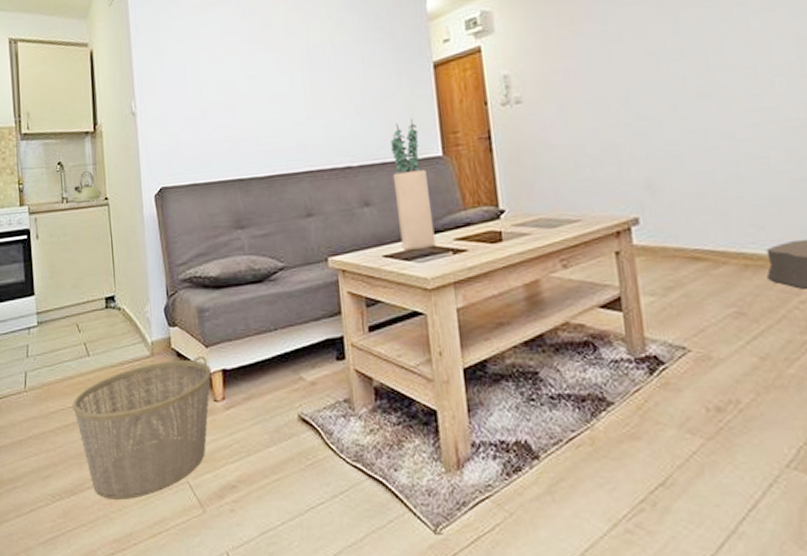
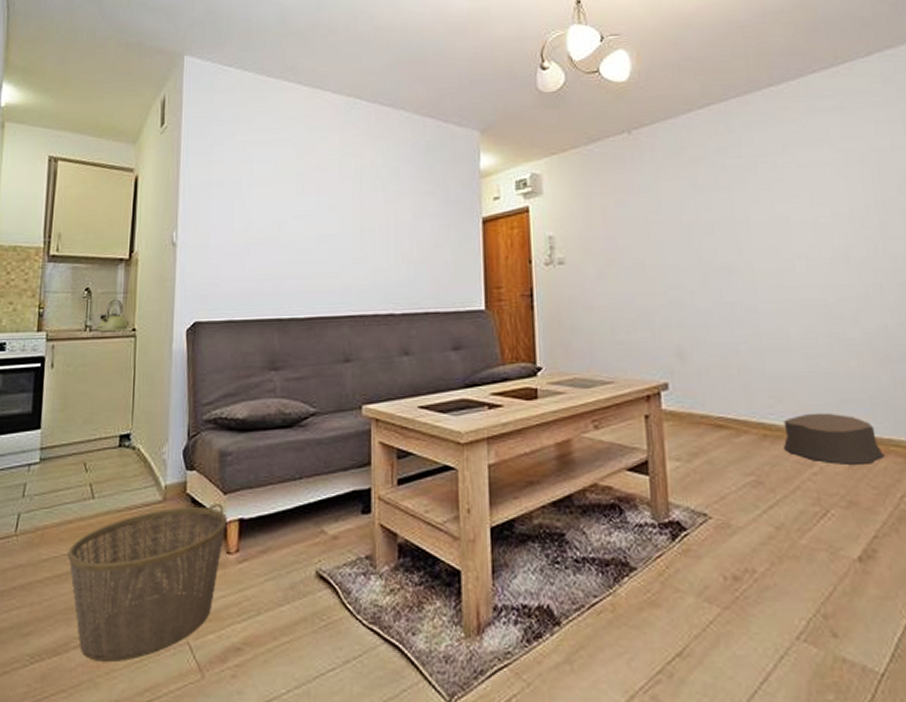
vase: present [390,118,436,252] -> none [434,270,472,404]

